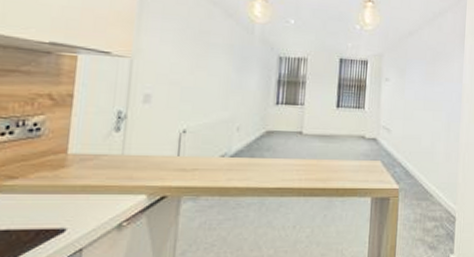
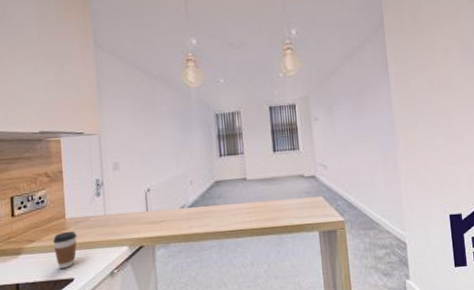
coffee cup: none [43,169,80,215] -> present [53,231,77,269]

